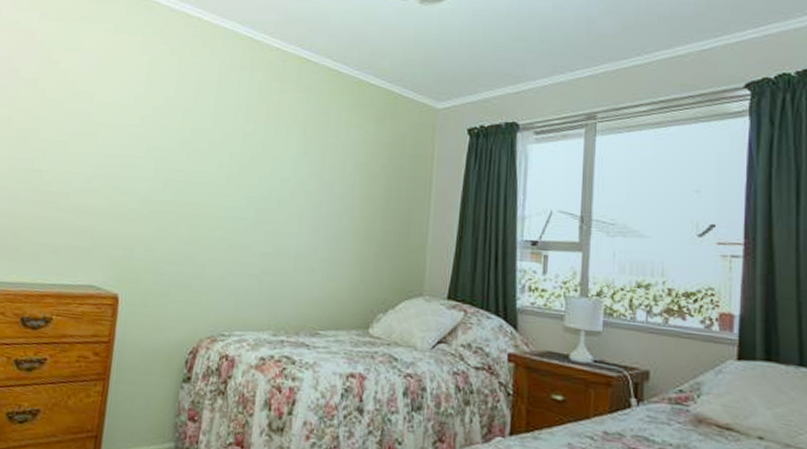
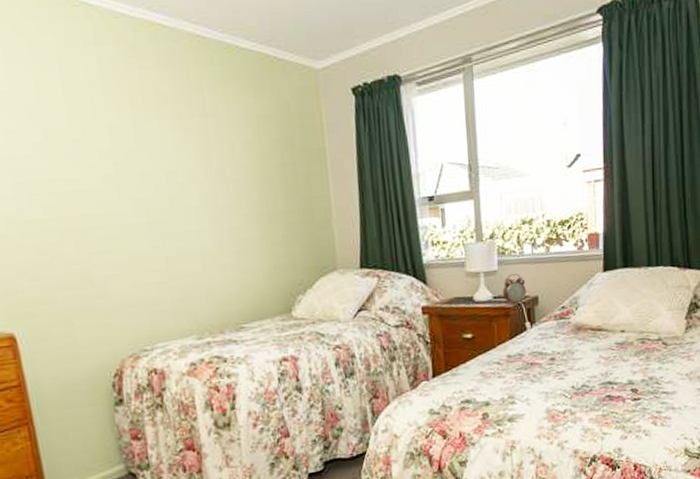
alarm clock: none [605,339,635,376] -> present [502,274,526,304]

